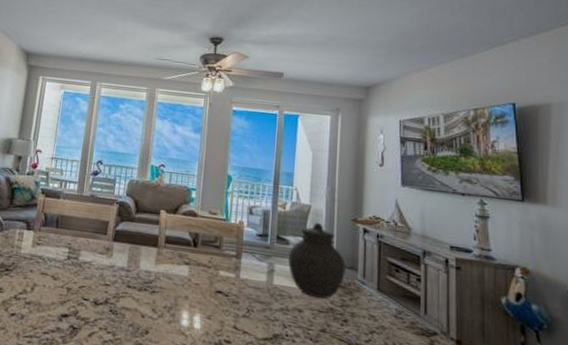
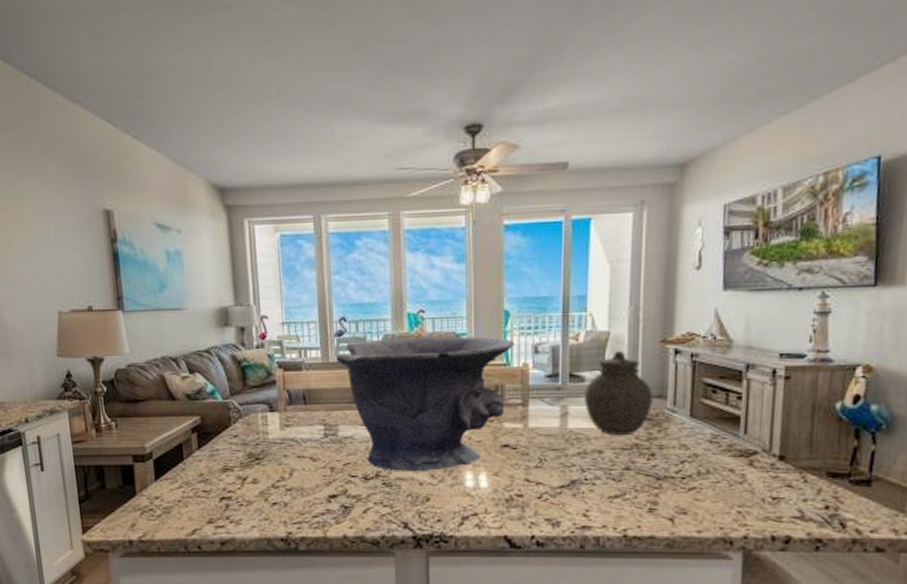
decorative bowl: none [88,181,233,306] -> present [335,336,514,472]

